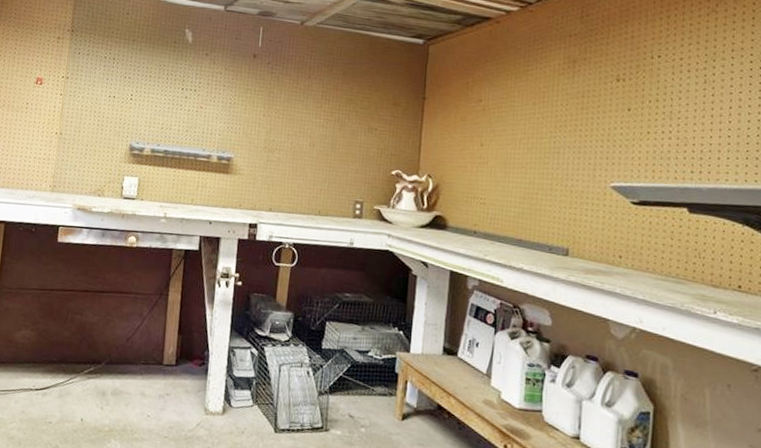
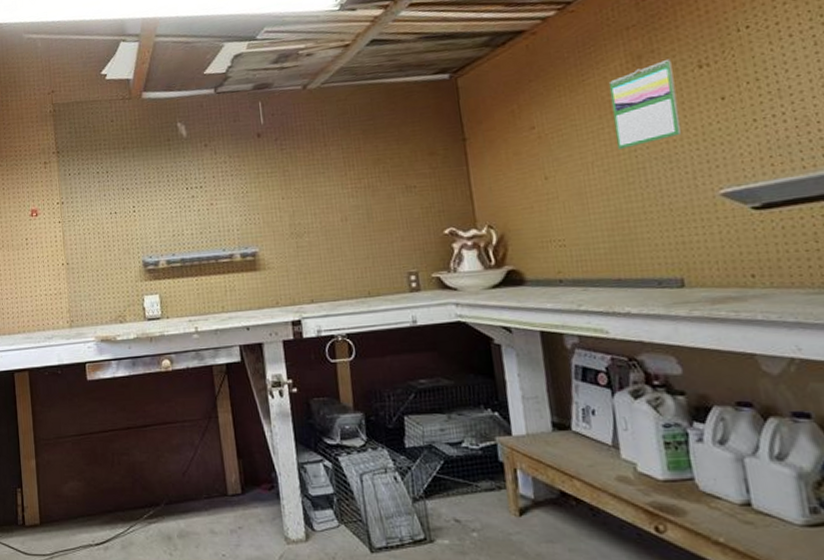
calendar: none [542,69,597,134] -> present [608,60,682,149]

